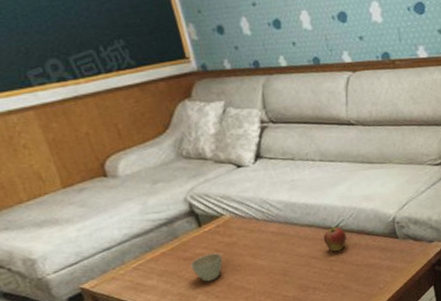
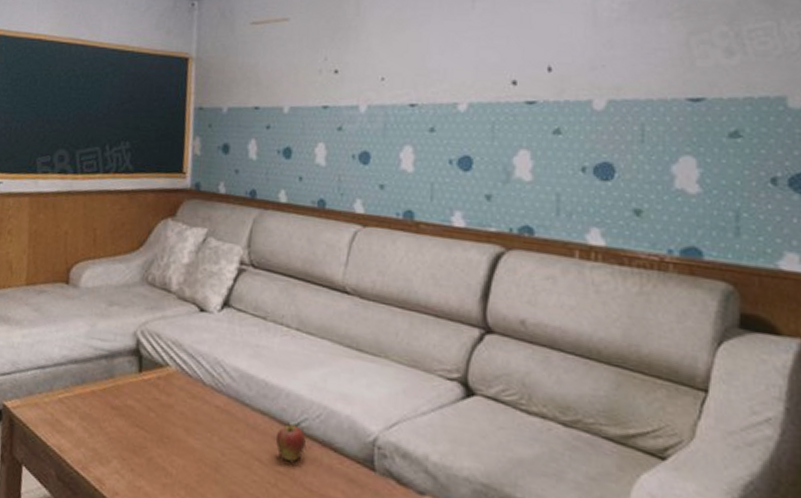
cup: present [190,253,223,282] -> none [116,409,152,447]

